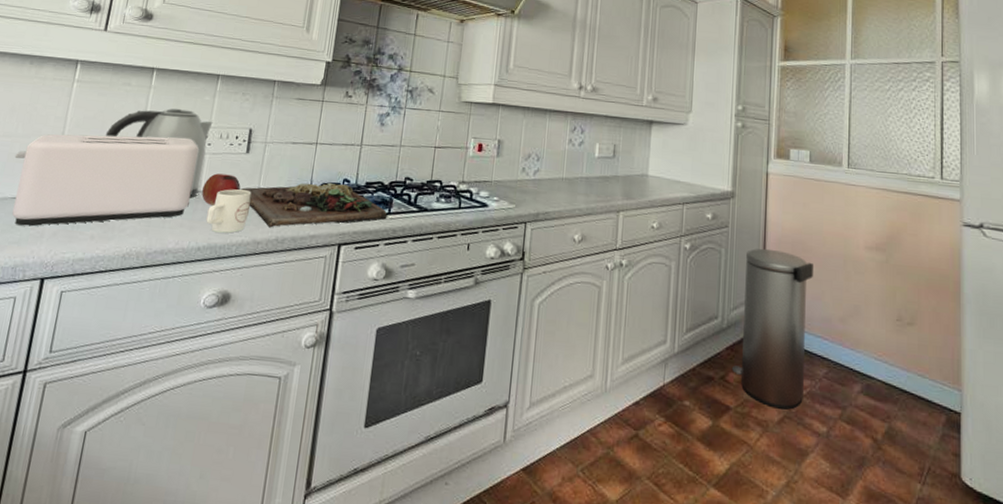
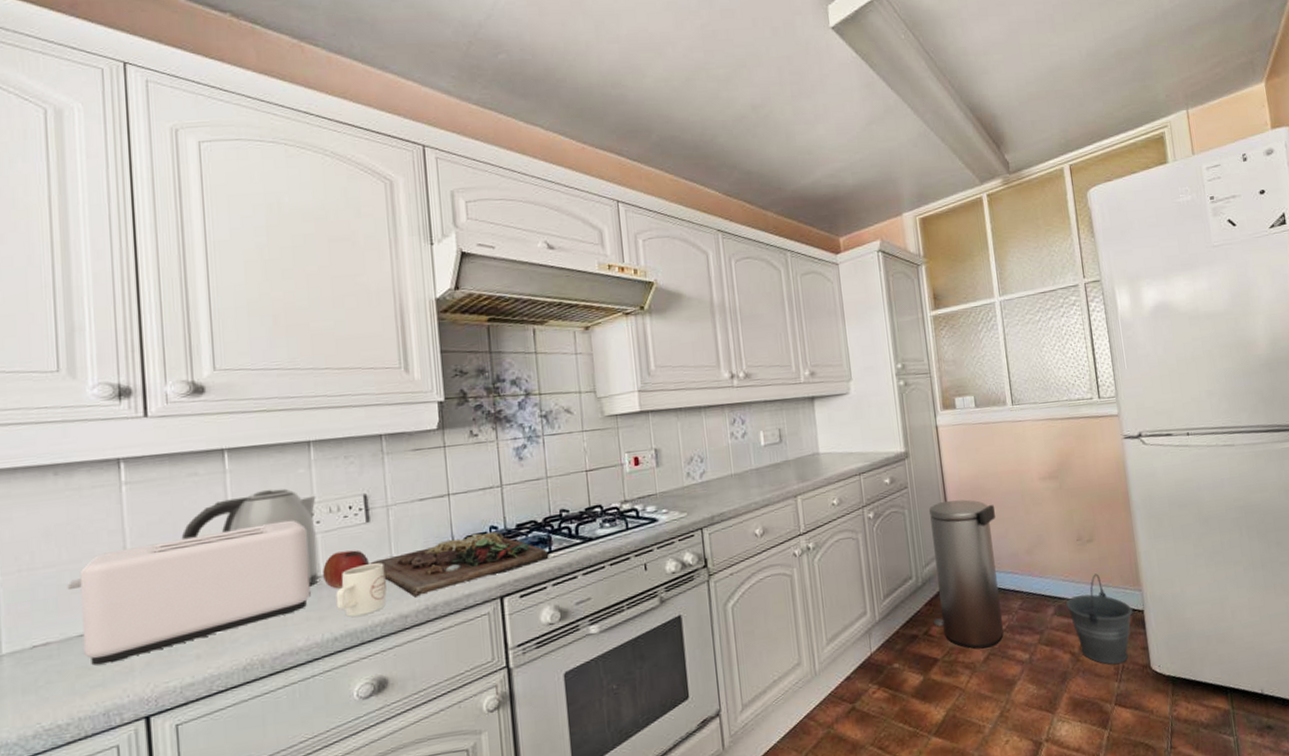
bucket: none [874,360,948,465] -> present [1065,573,1133,665]

